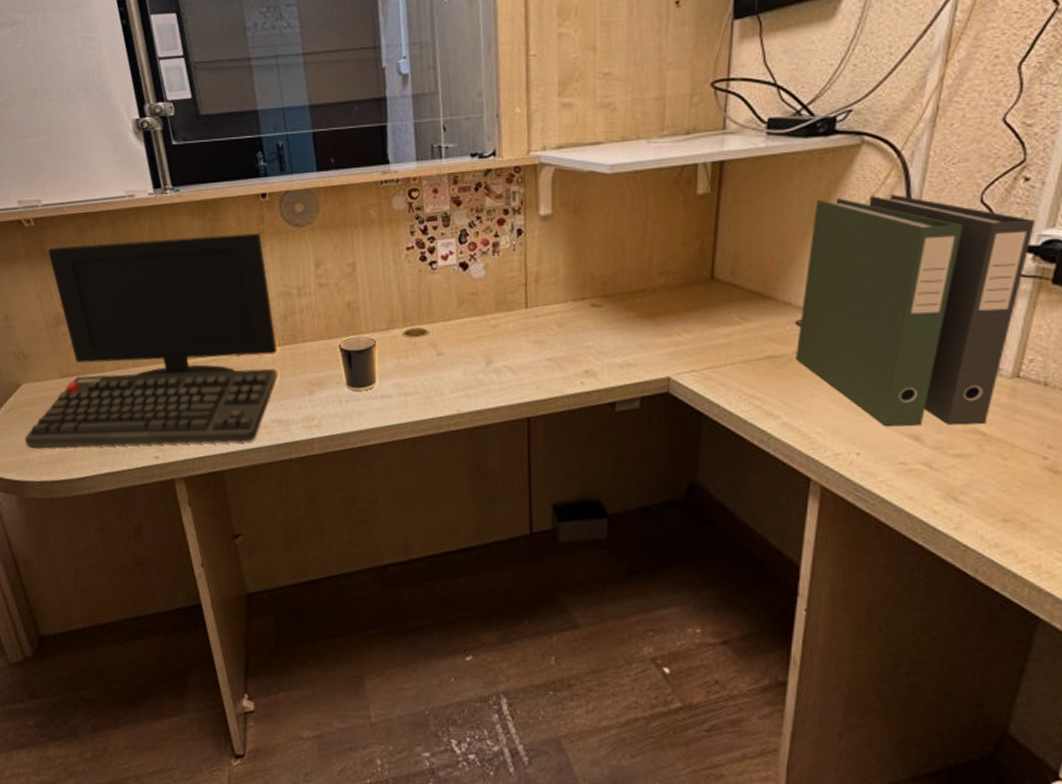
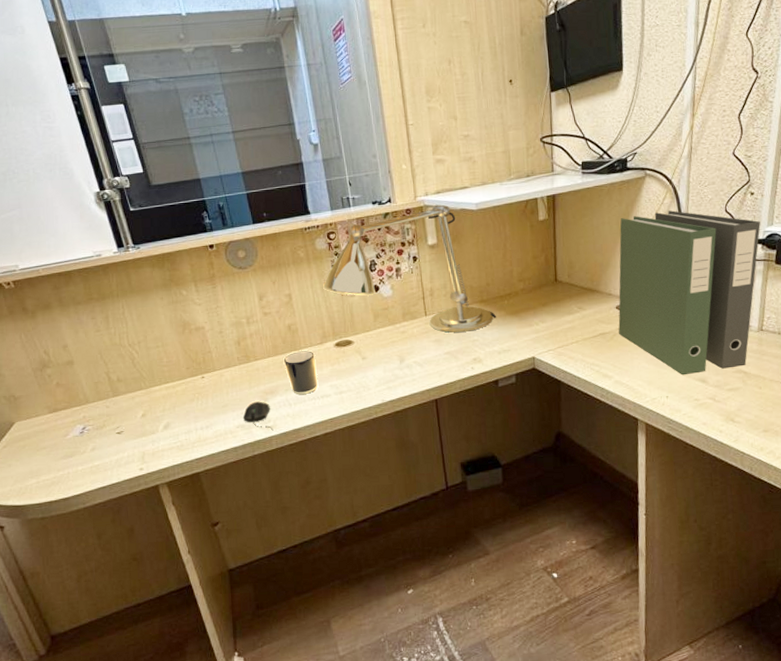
computer keyboard: present [25,368,279,449] -> none [22,384,238,476]
monitor: present [47,233,277,376] -> none [28,277,235,403]
computer mouse: none [281,392,317,432] -> present [242,401,274,431]
desk lamp: none [397,163,622,334] -> present [323,204,496,333]

